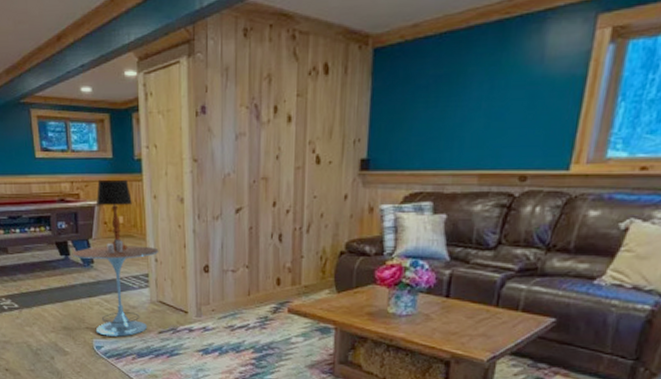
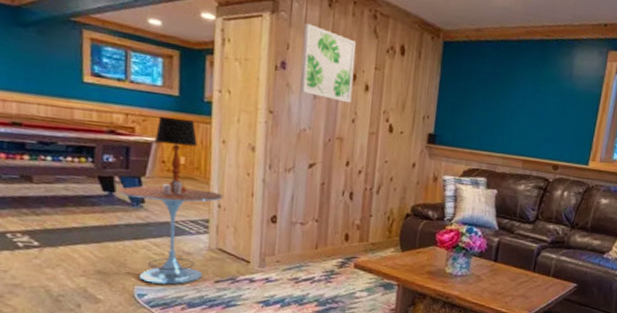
wall art: none [220,60,276,139] -> present [300,23,357,103]

